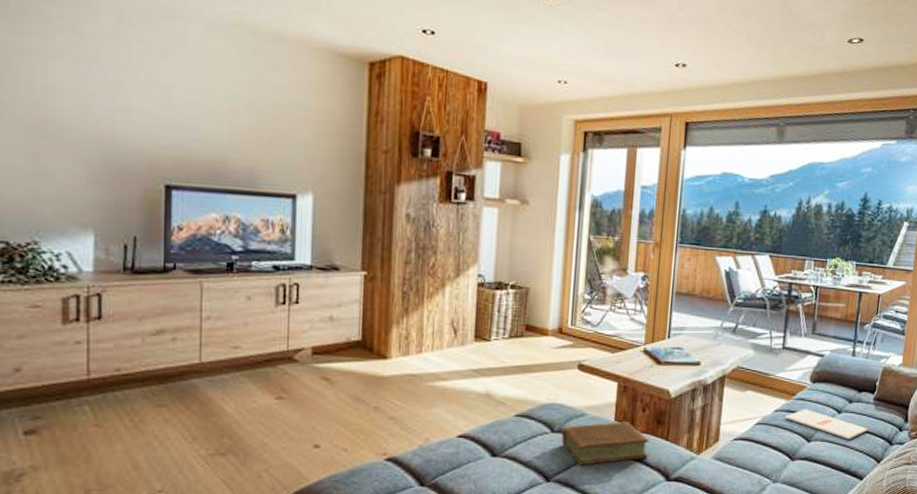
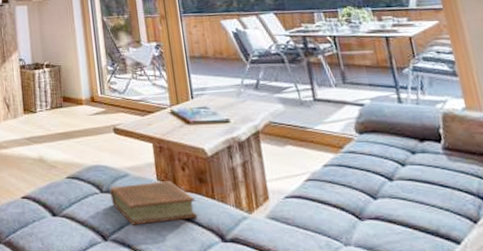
magazine: present [784,409,868,440] -> none [337,162,448,196]

